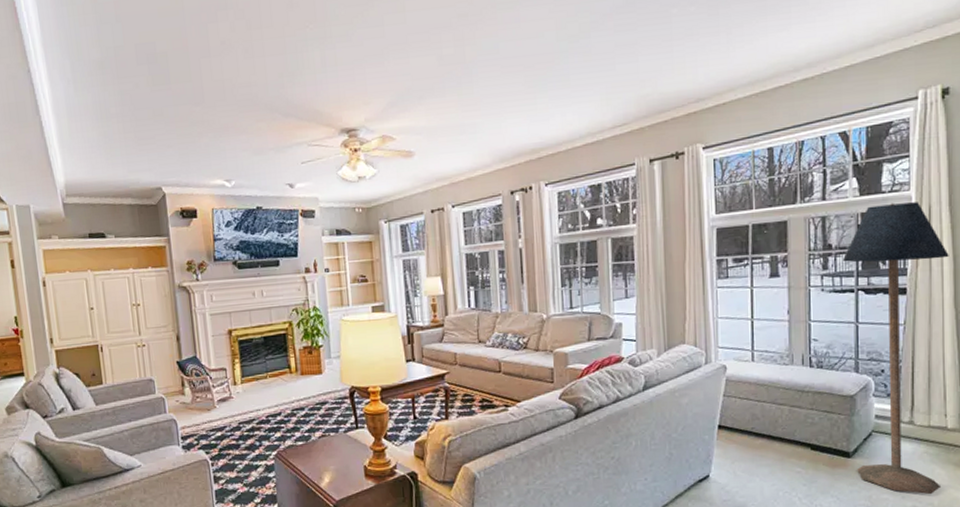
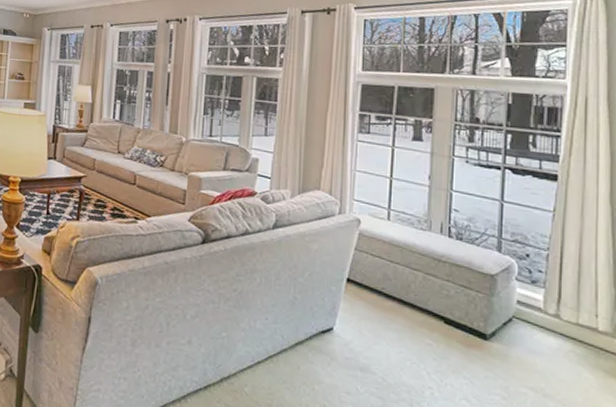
floor lamp: present [842,202,949,495] -> none [489,88,606,400]

